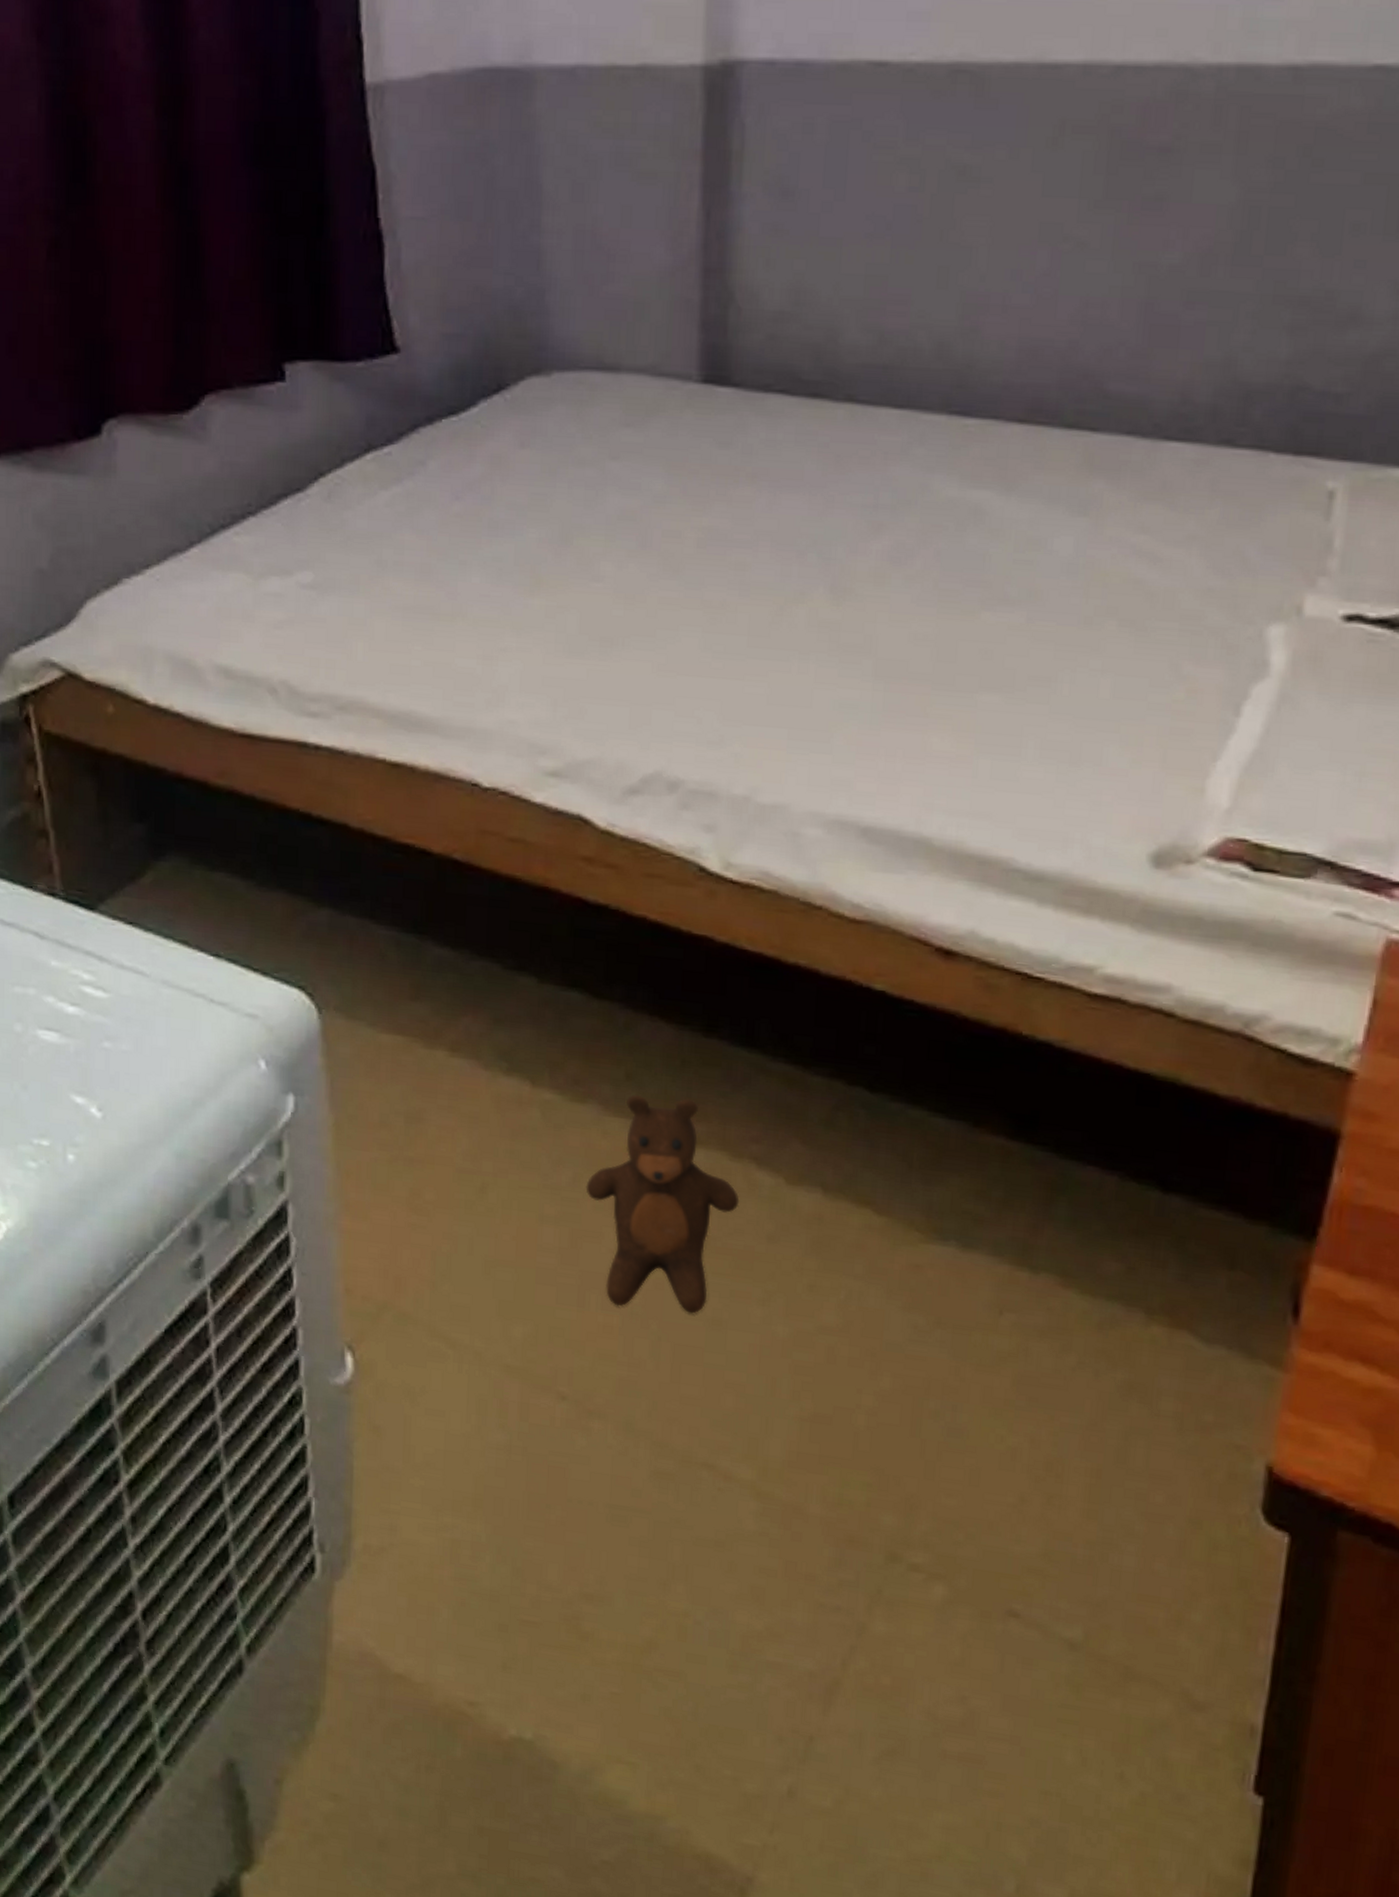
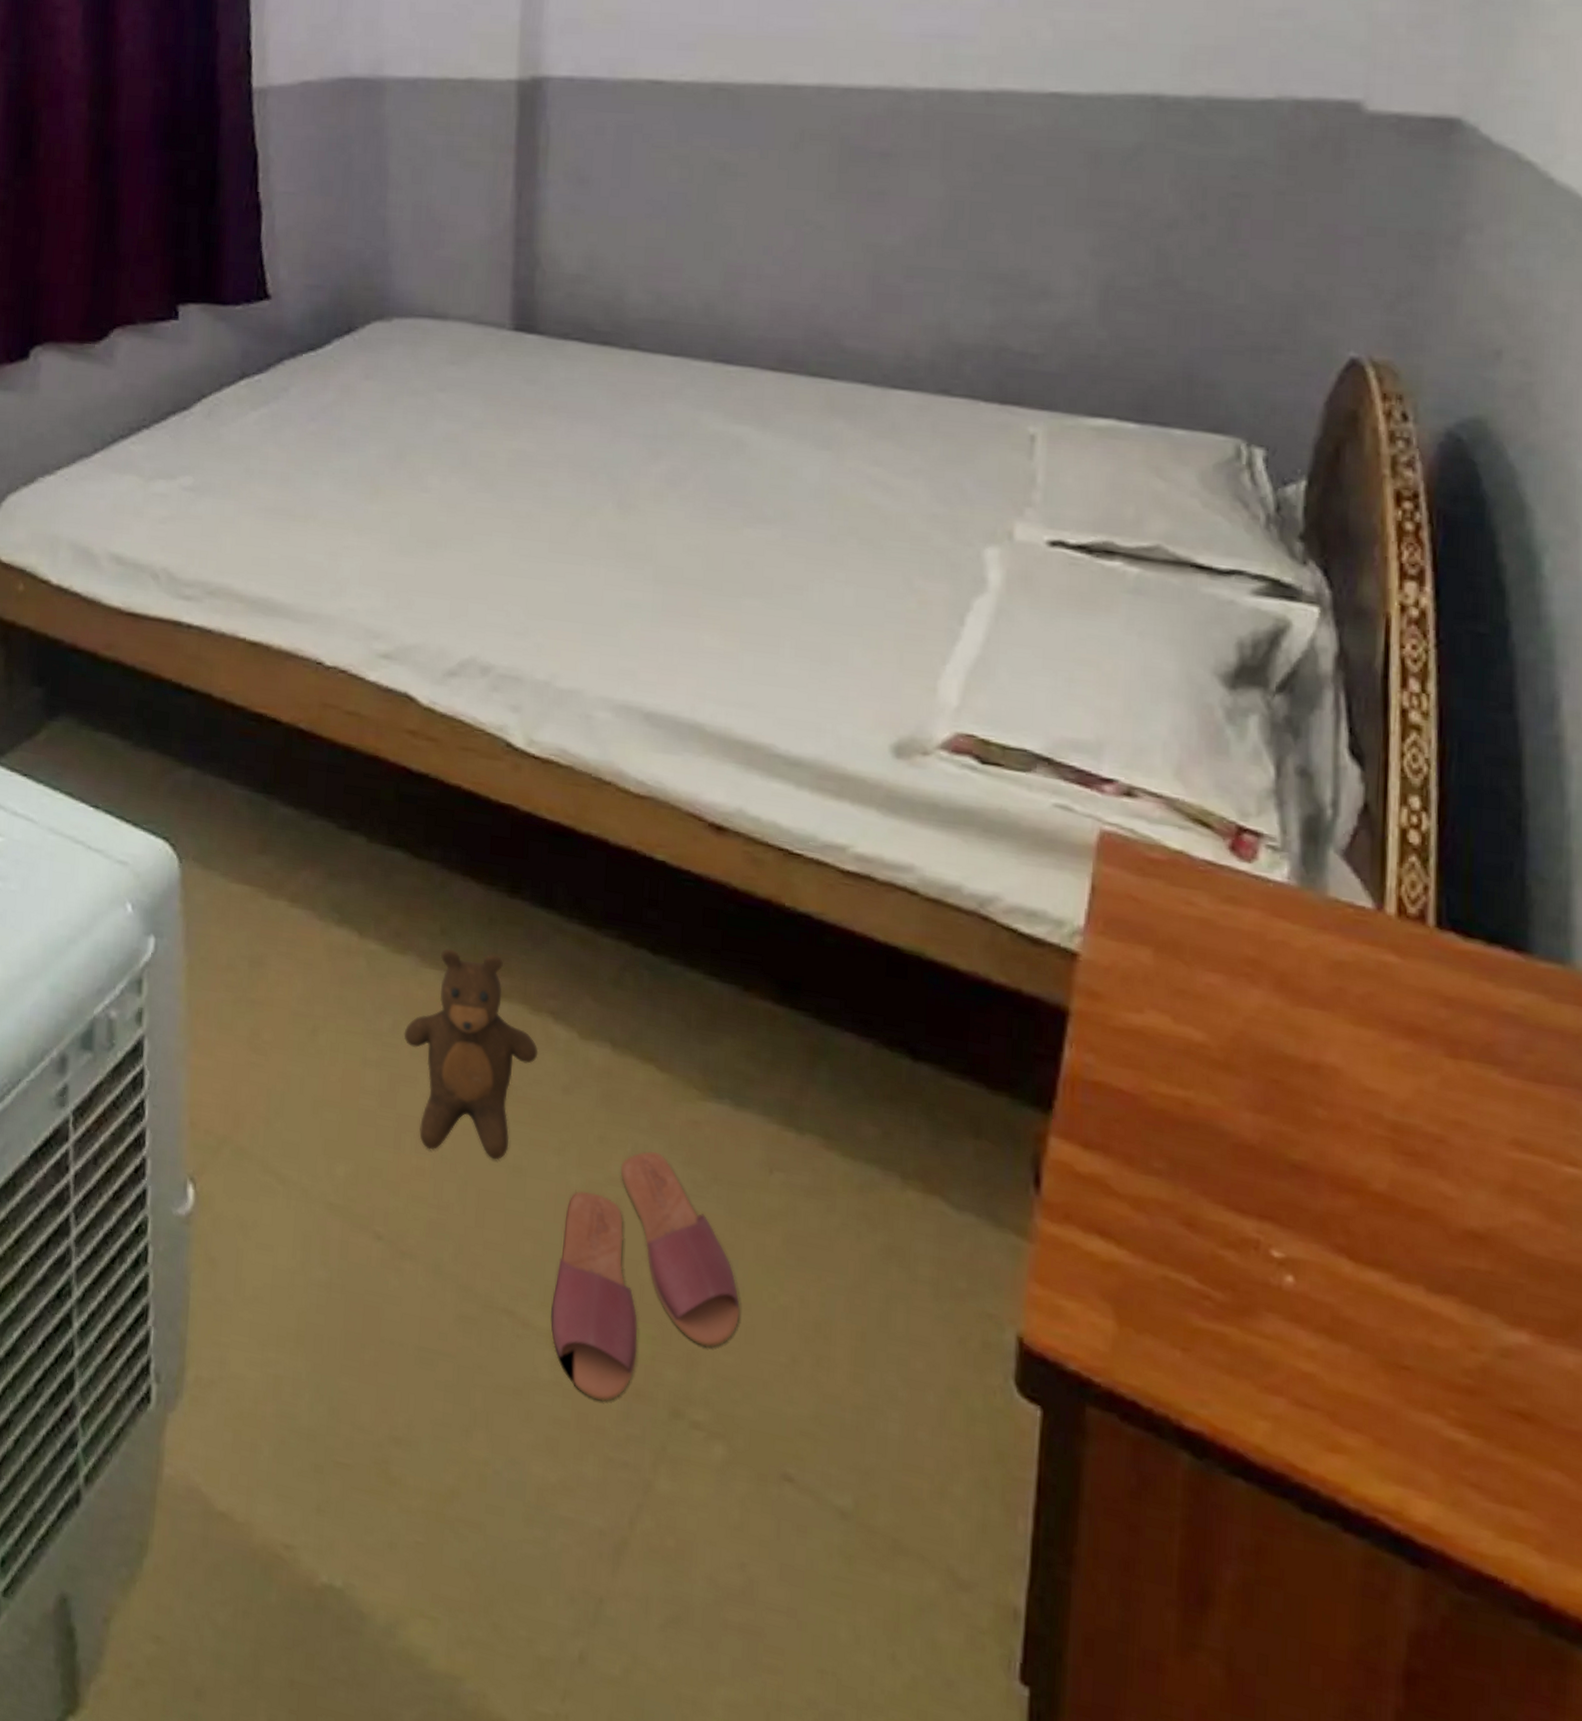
slippers: none [755,1298,964,1549] -> present [551,1151,740,1401]

